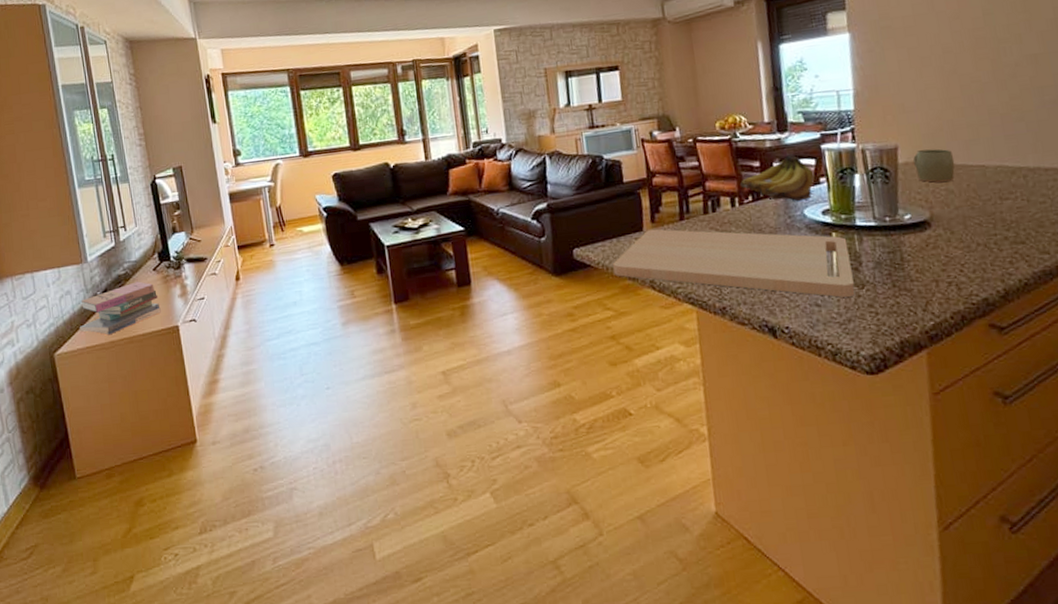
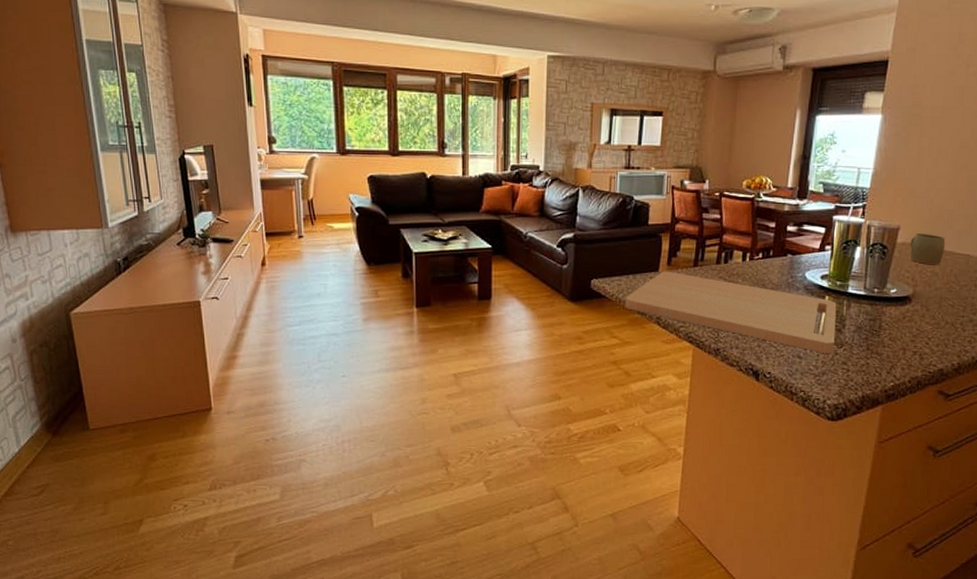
books: present [79,281,161,336] -> none [97,253,183,302]
fruit: present [739,156,816,201] -> none [753,222,823,263]

